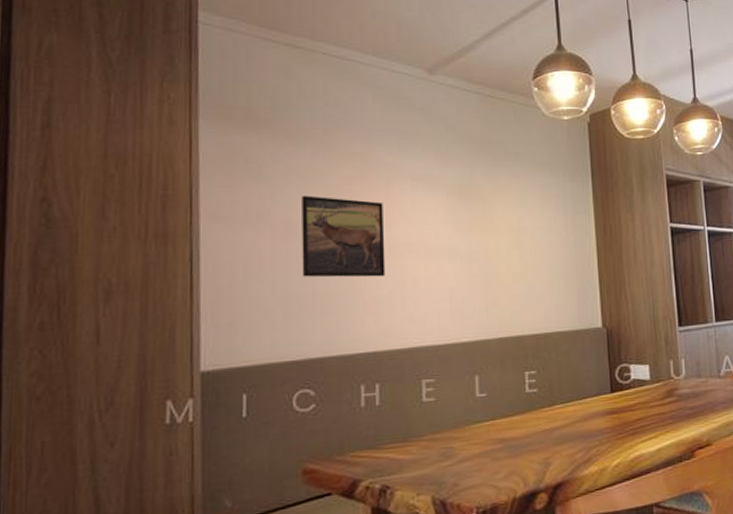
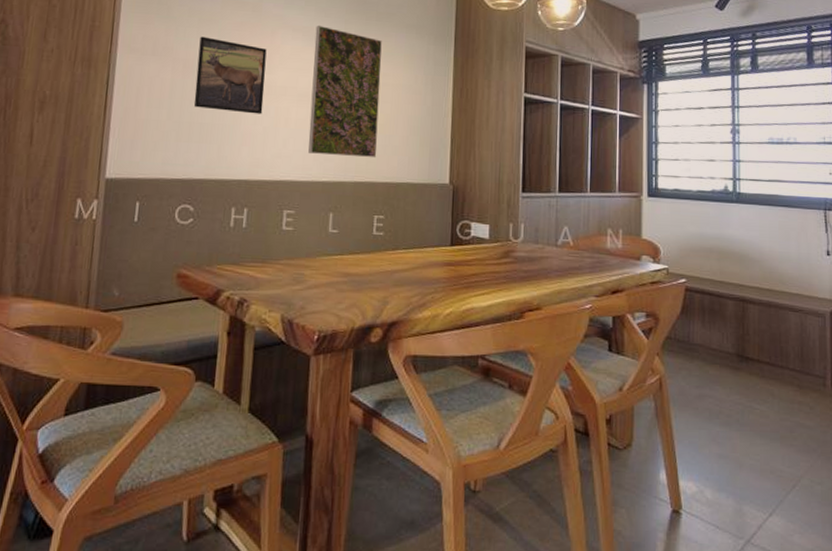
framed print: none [437,171,521,314] -> present [308,25,382,158]

